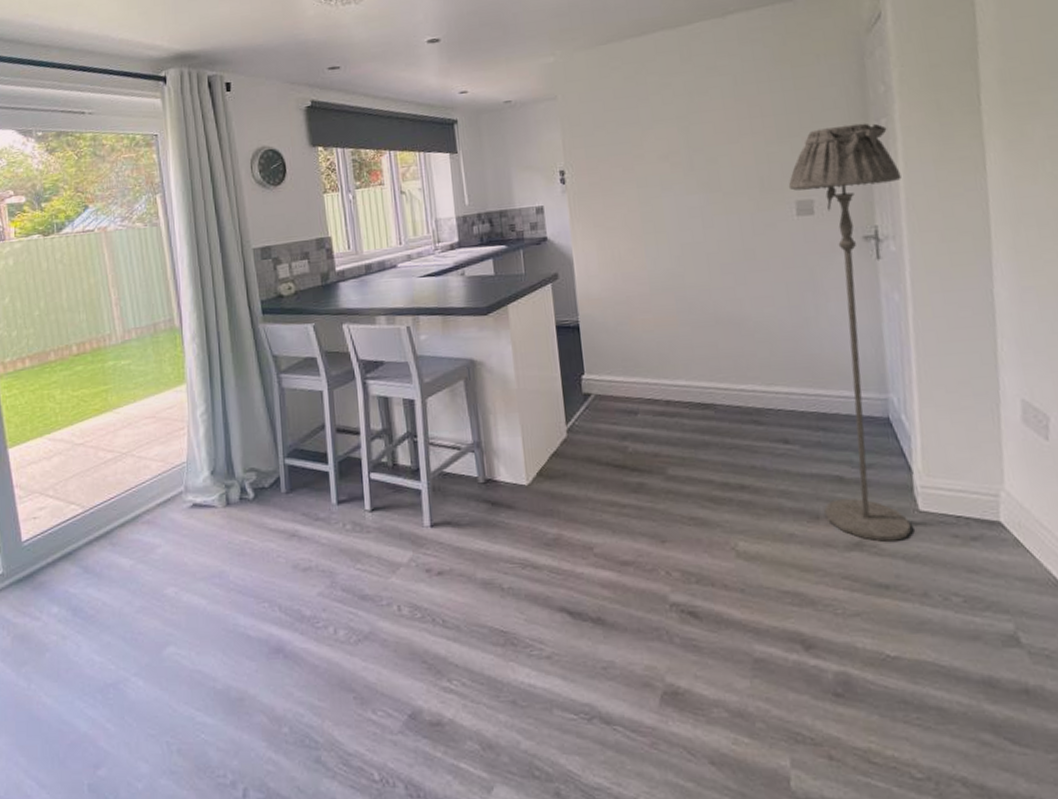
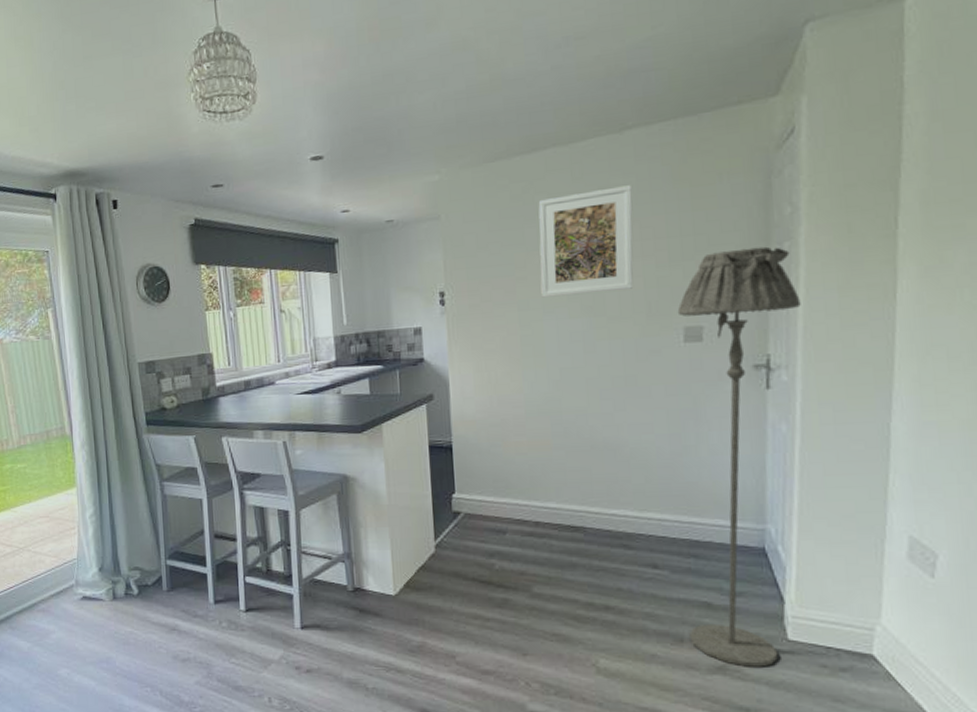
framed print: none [650,66,745,175] -> present [538,185,633,298]

